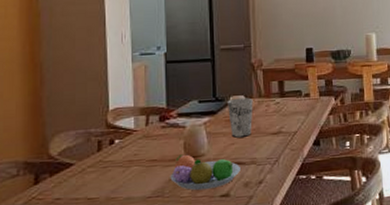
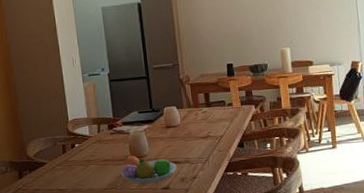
cup: present [228,97,253,138] -> none [162,108,184,142]

